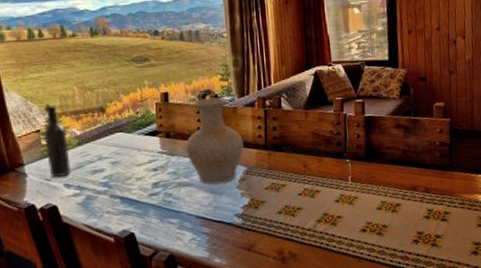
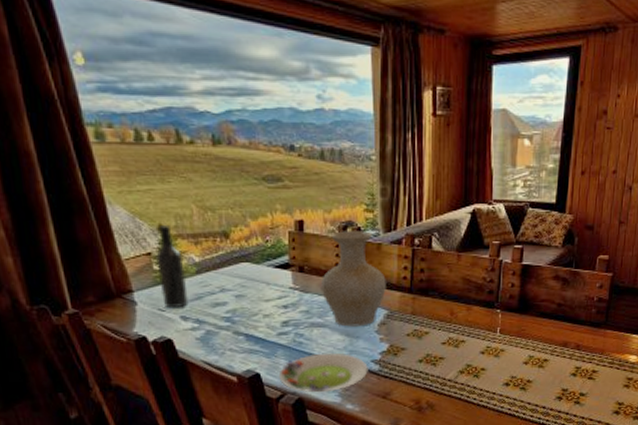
salad plate: none [151,209,232,250] -> present [278,352,368,393]

